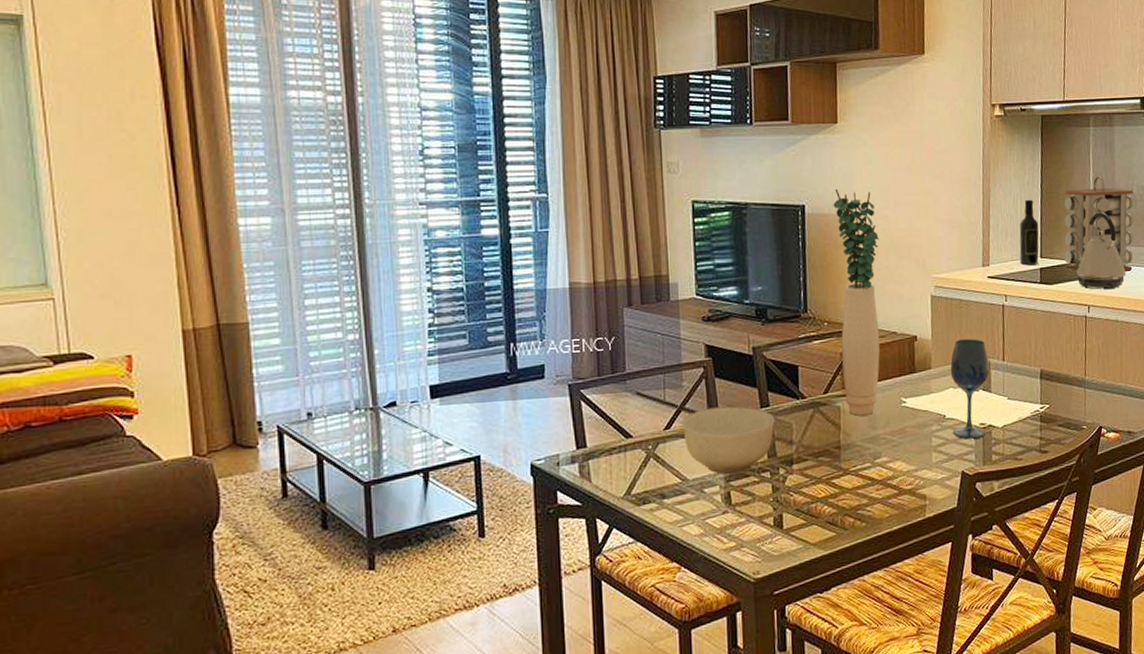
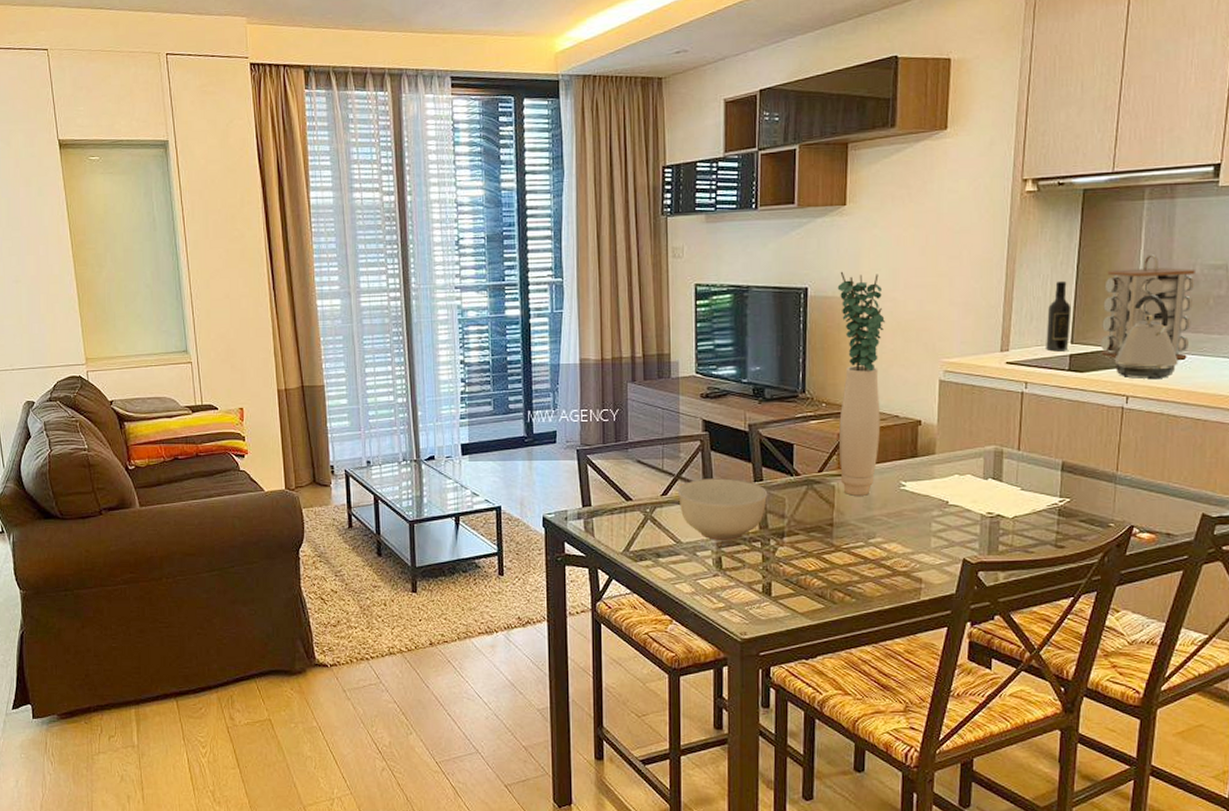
wineglass: present [950,339,990,439] -> none [956,426,1002,527]

